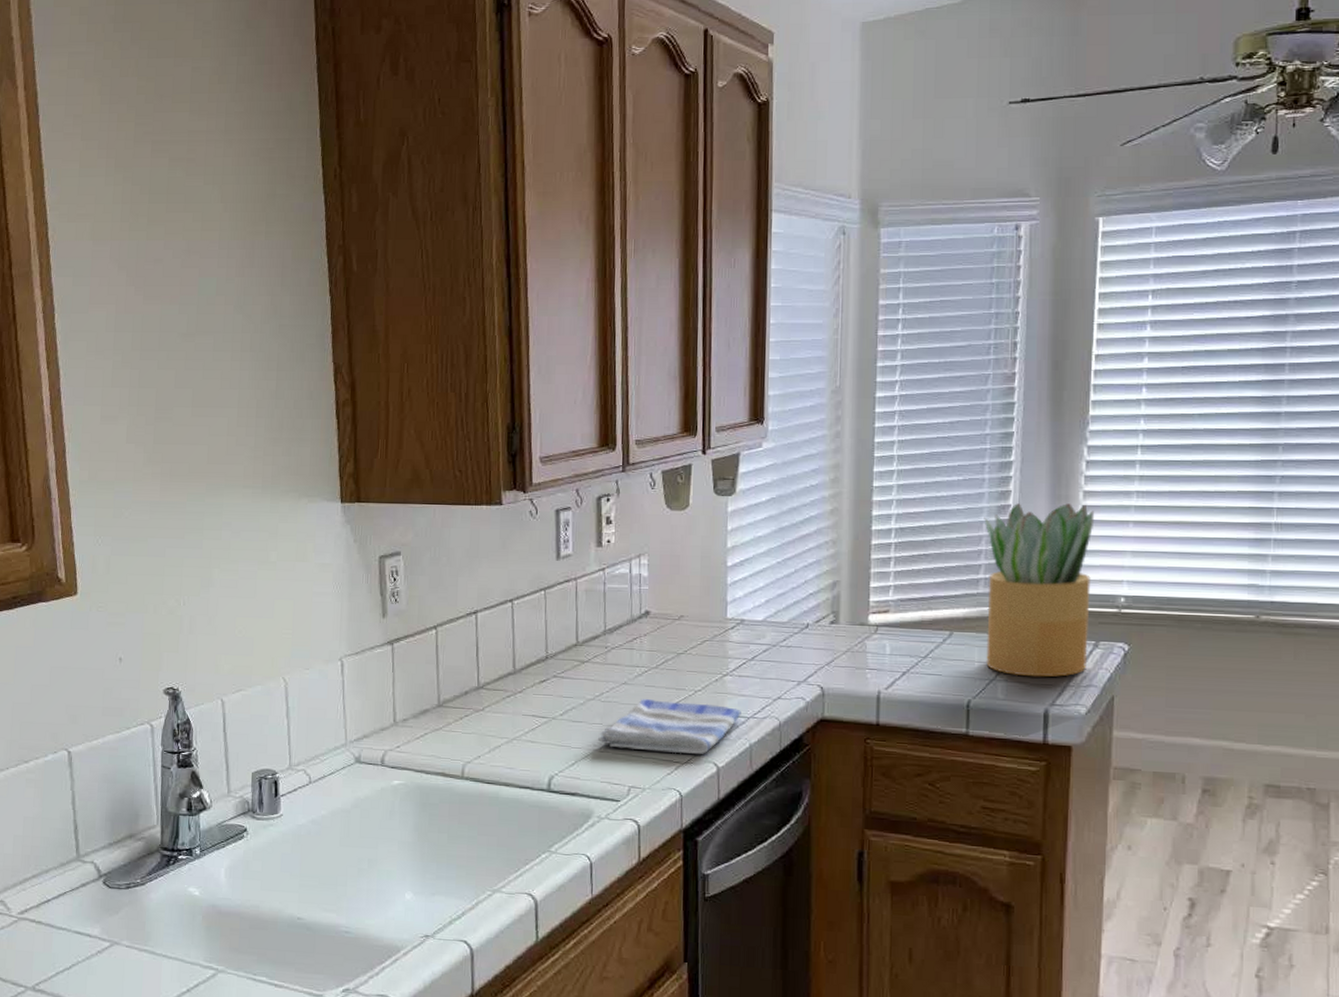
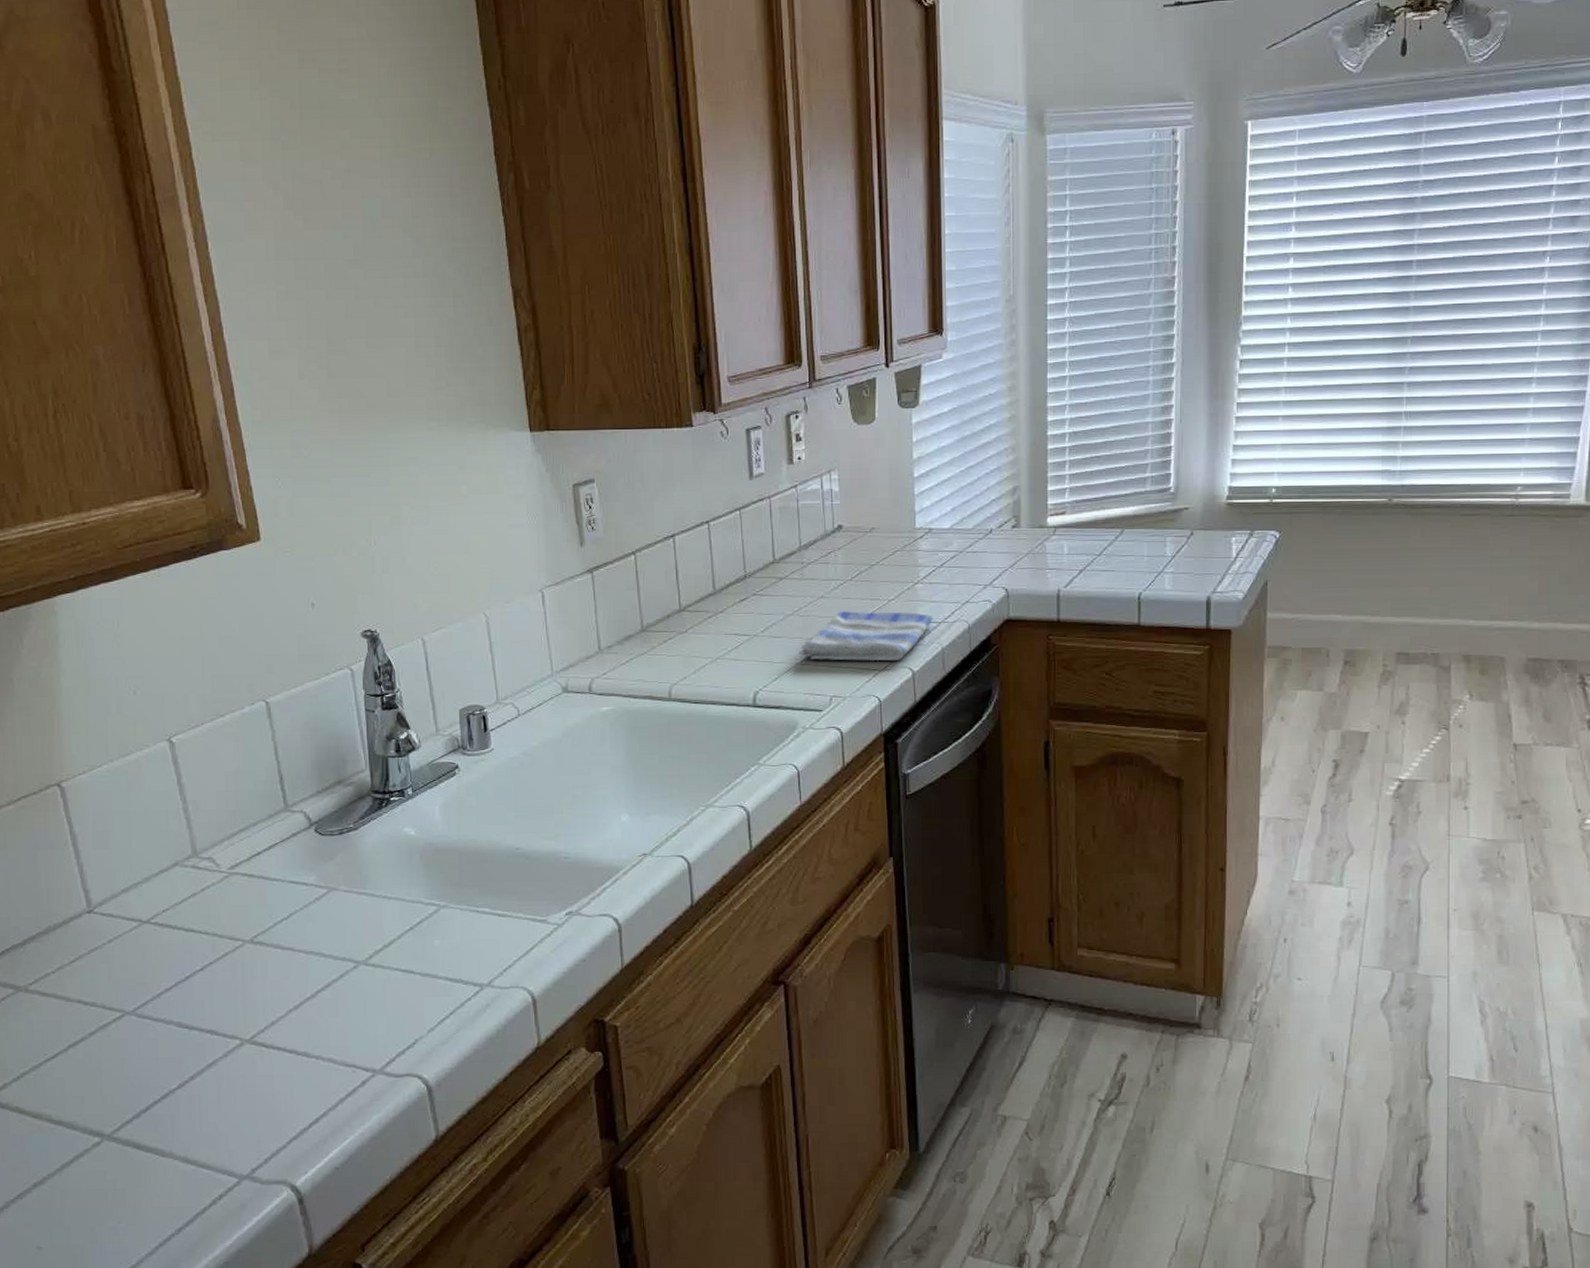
potted plant: present [984,503,1095,677] -> none [1149,401,1248,567]

